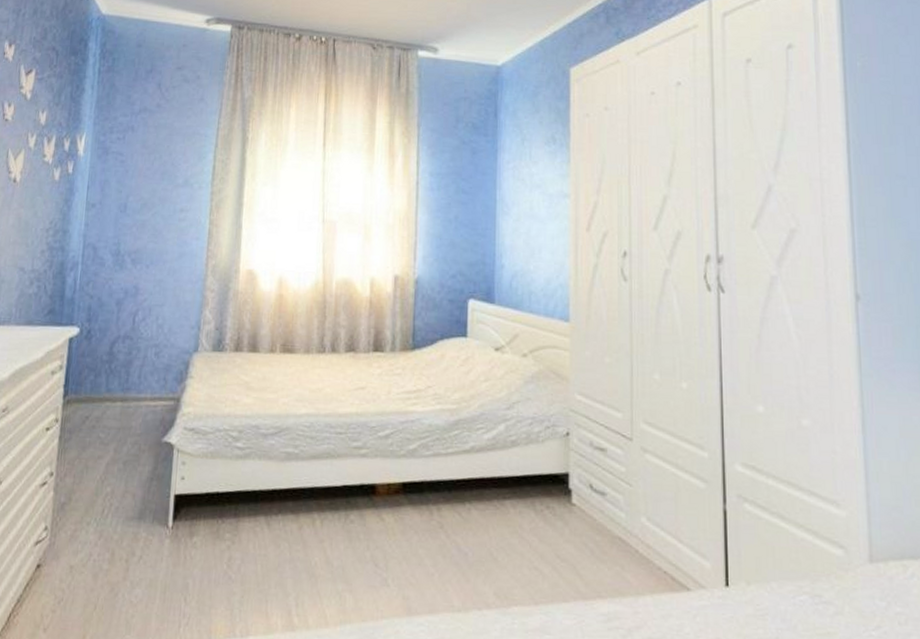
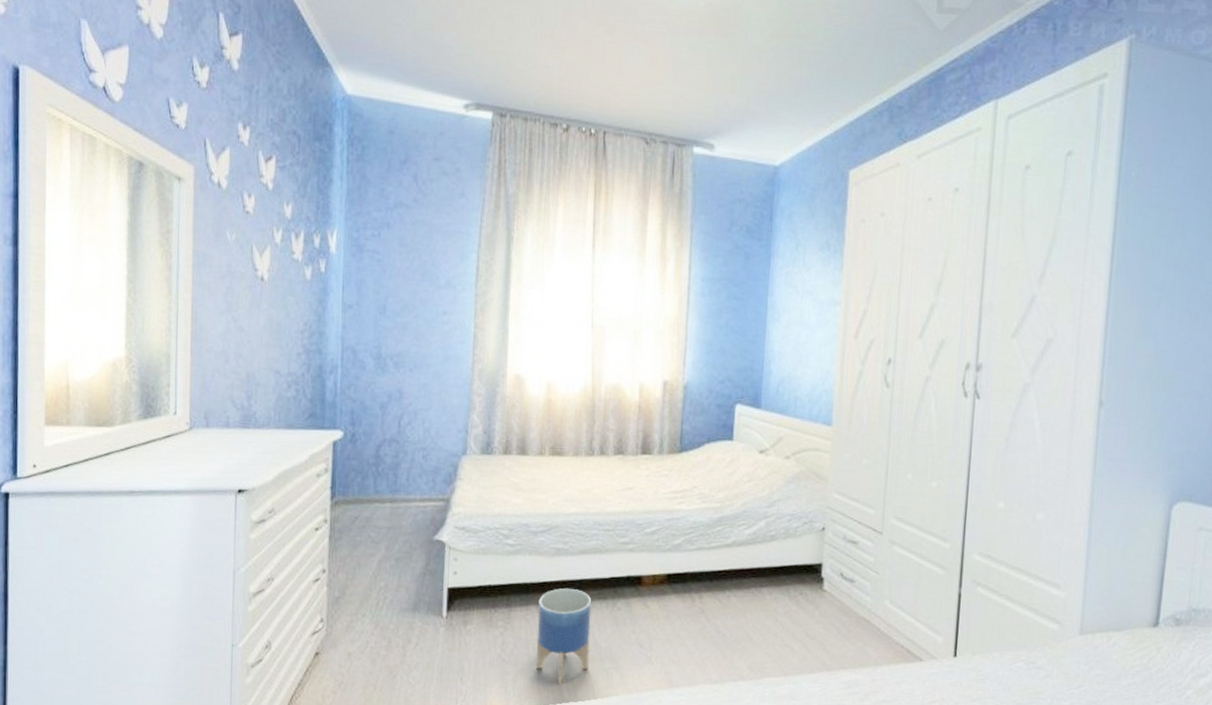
planter: none [264,497,323,608] -> present [536,588,592,684]

